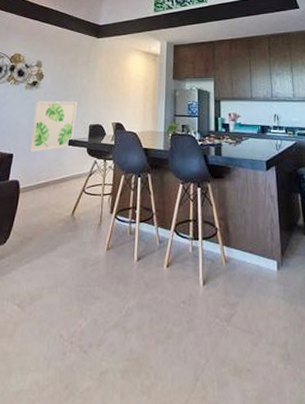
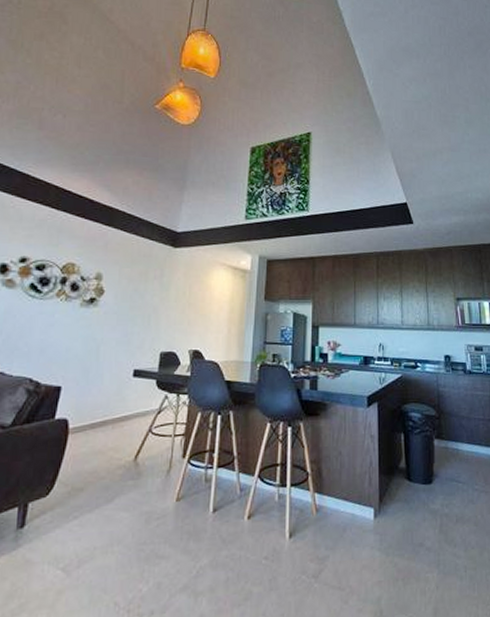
wall art: present [29,101,78,153] -> none [83,322,146,386]

